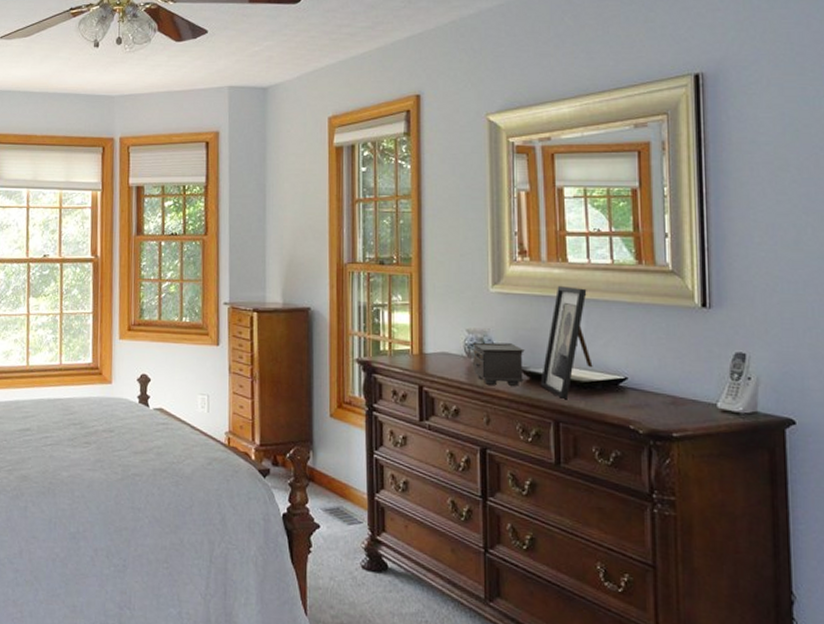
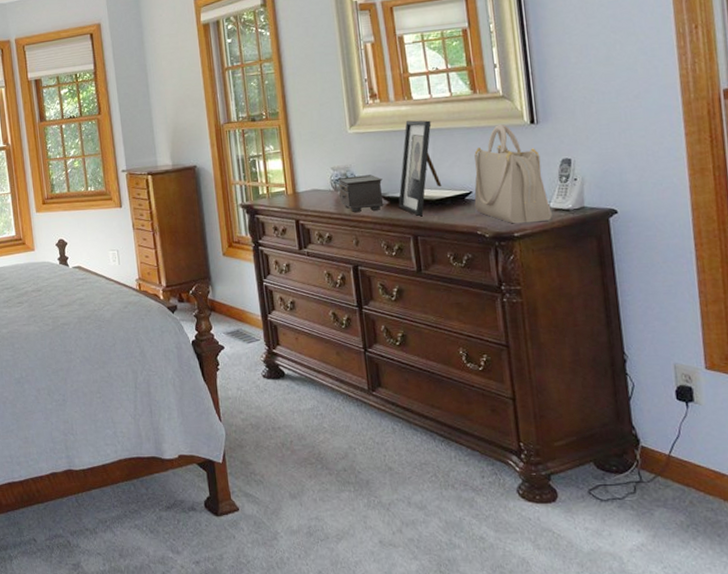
handbag: none [629,304,719,424] -> present [474,124,552,224]

